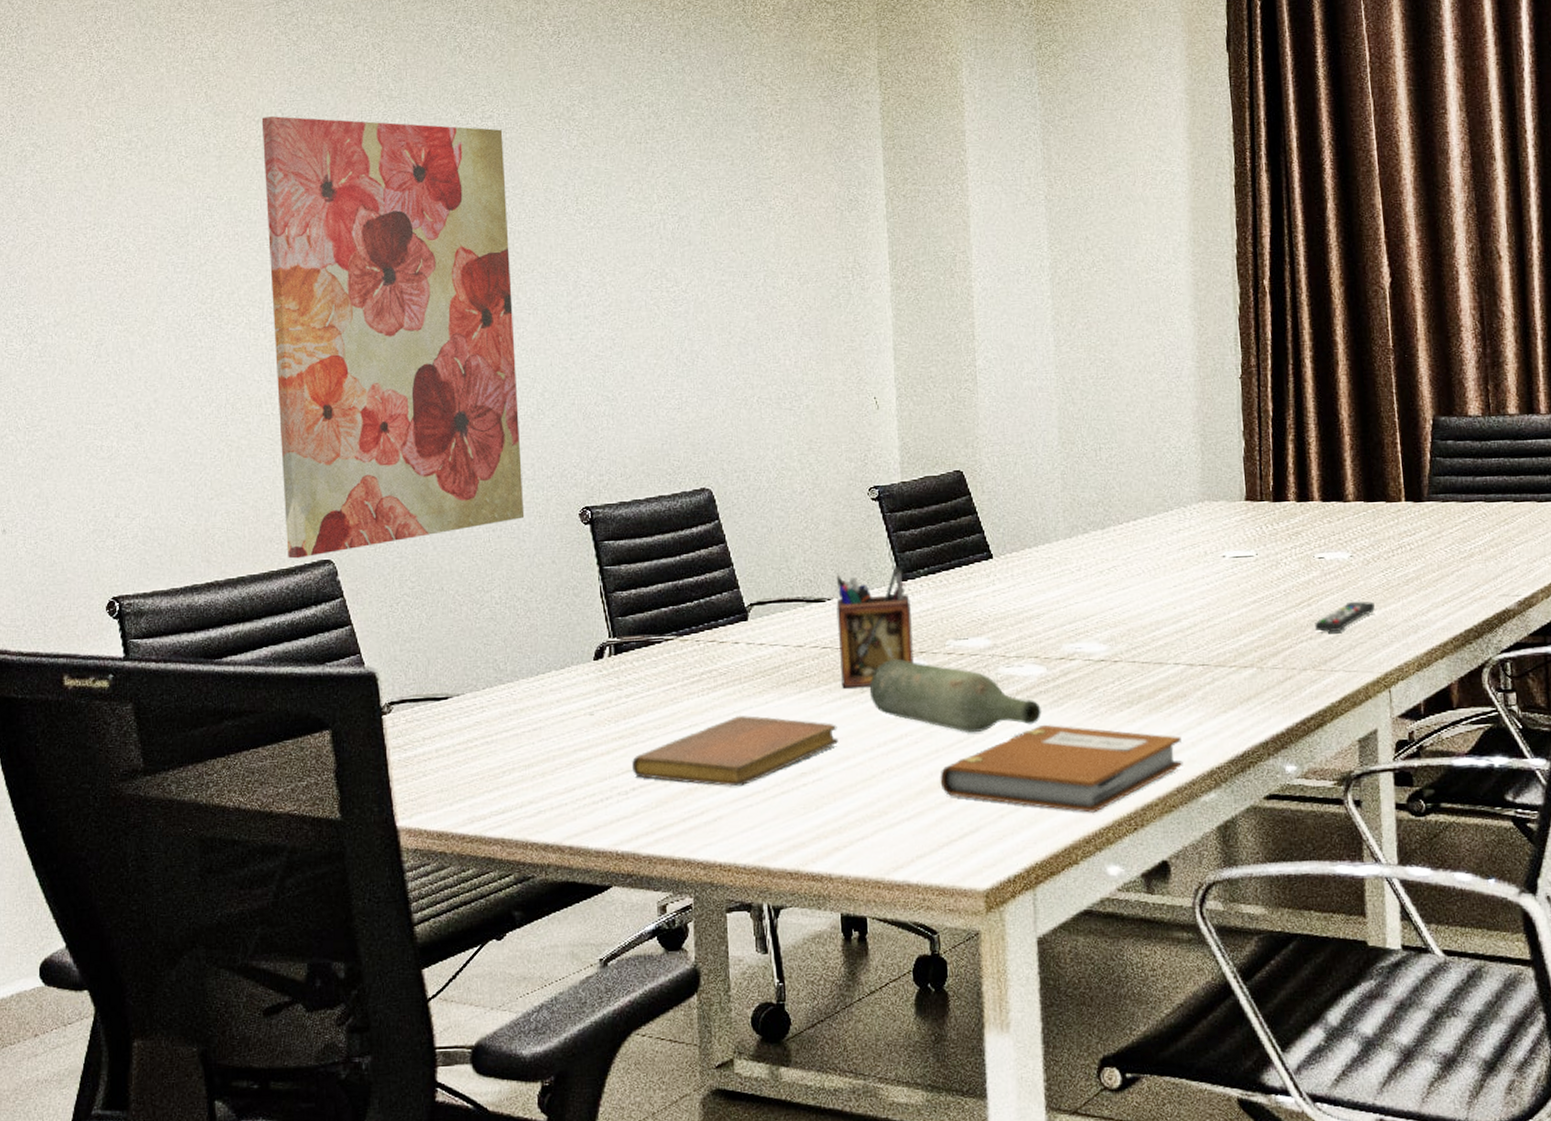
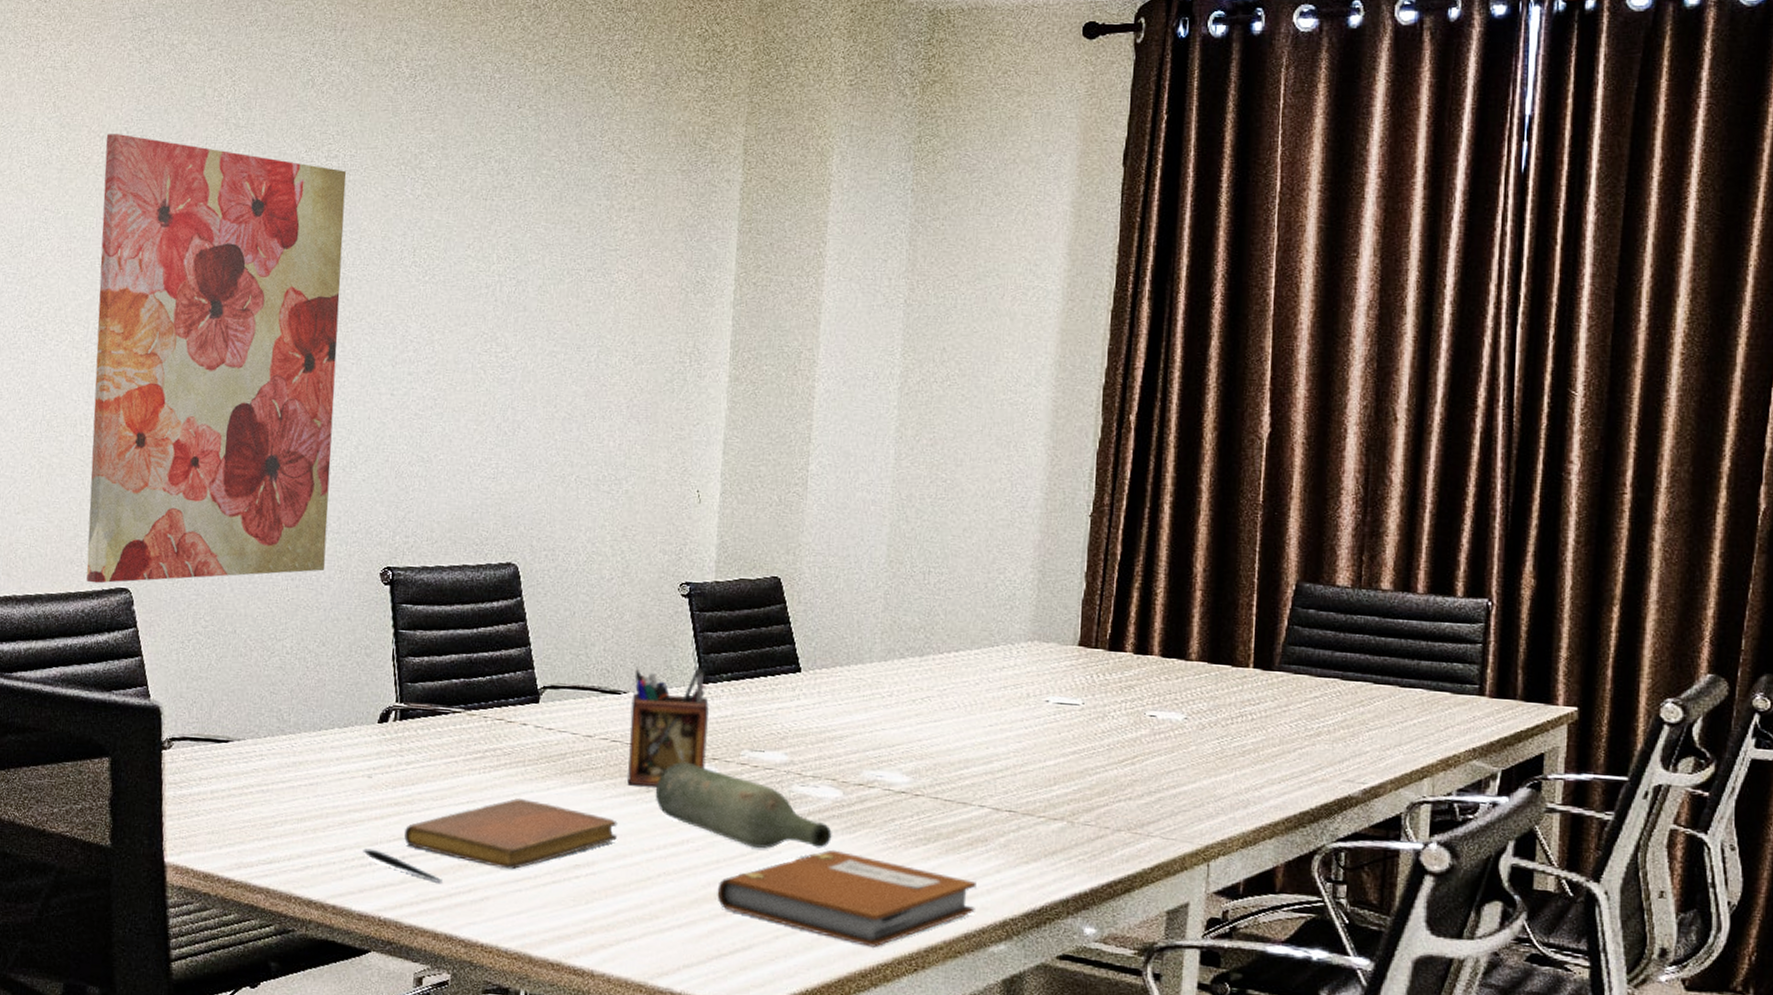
pen: none [593,785,675,810] -> present [363,848,443,883]
remote control: present [1315,601,1376,633] -> none [1136,765,1206,796]

